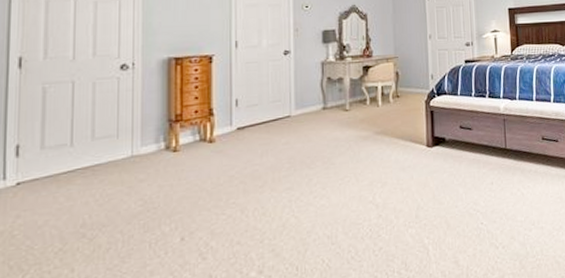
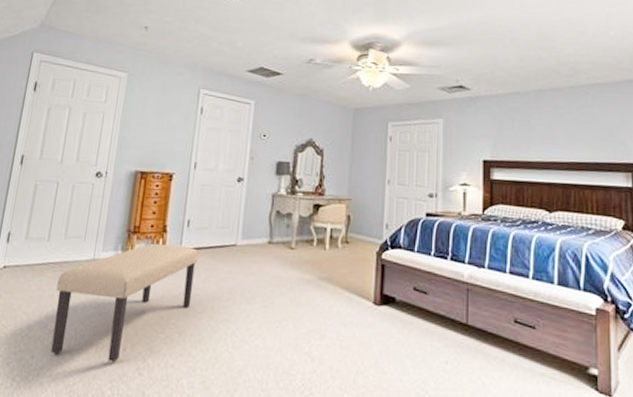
bench: none [91,125,251,262] -> present [51,243,198,362]

